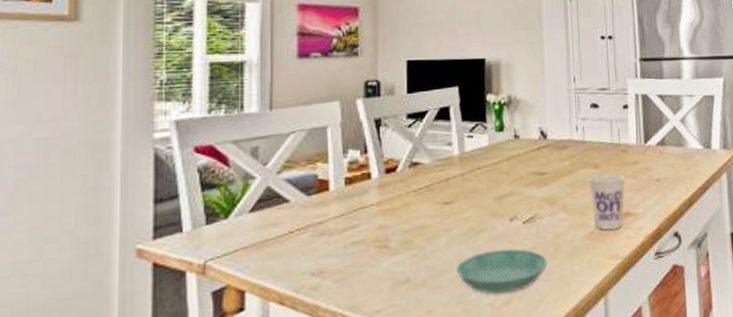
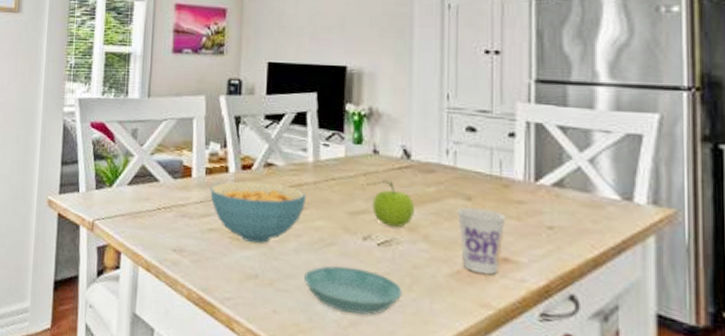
cereal bowl: none [351,182,455,247] -> present [210,181,307,243]
fruit: none [505,161,553,204] -> present [361,180,414,228]

